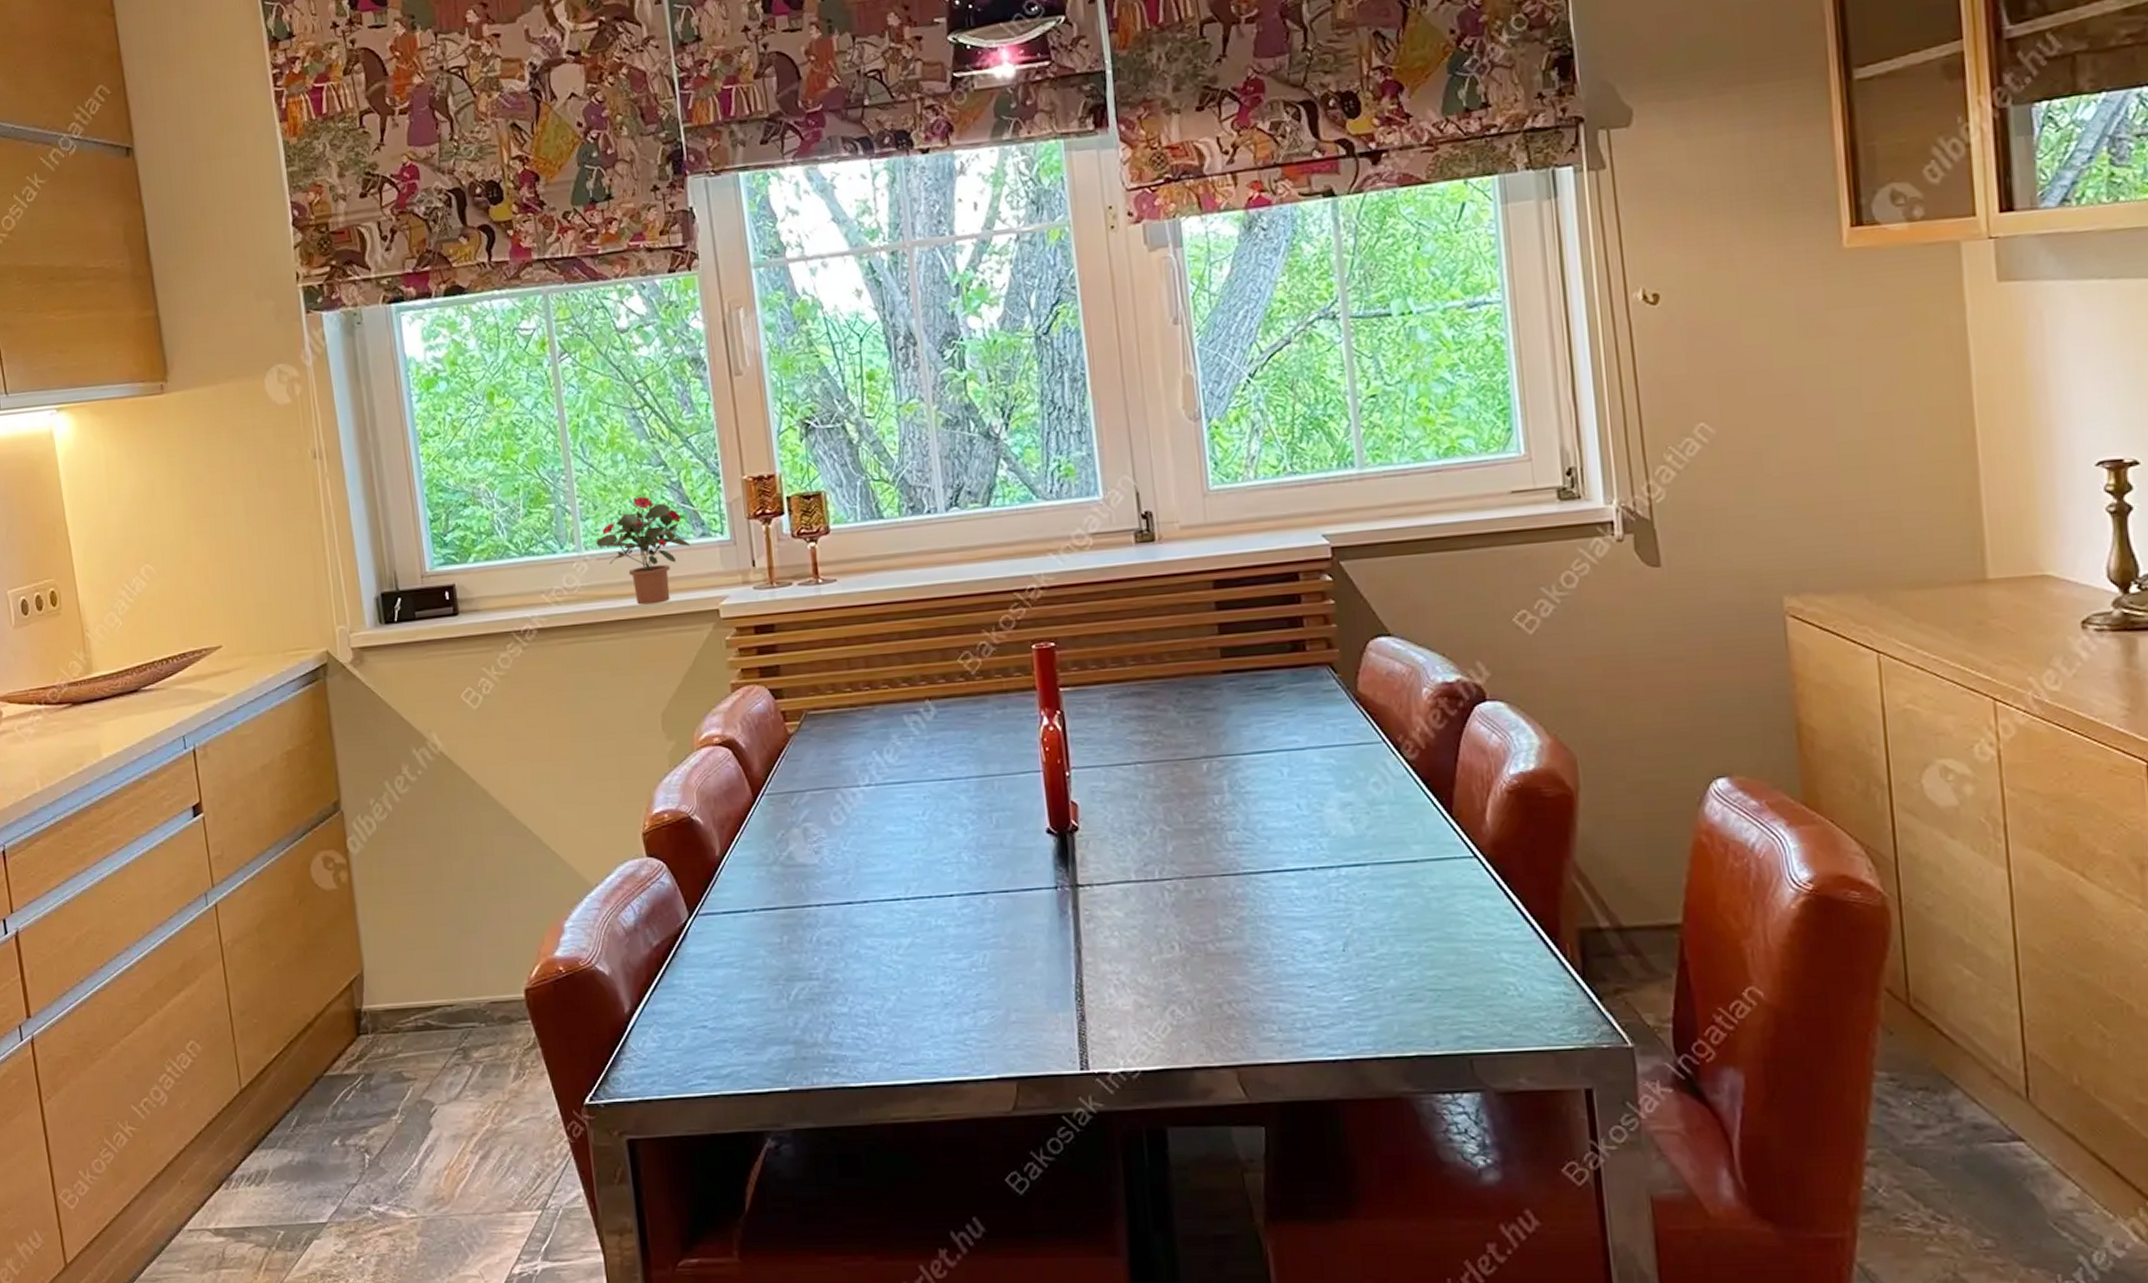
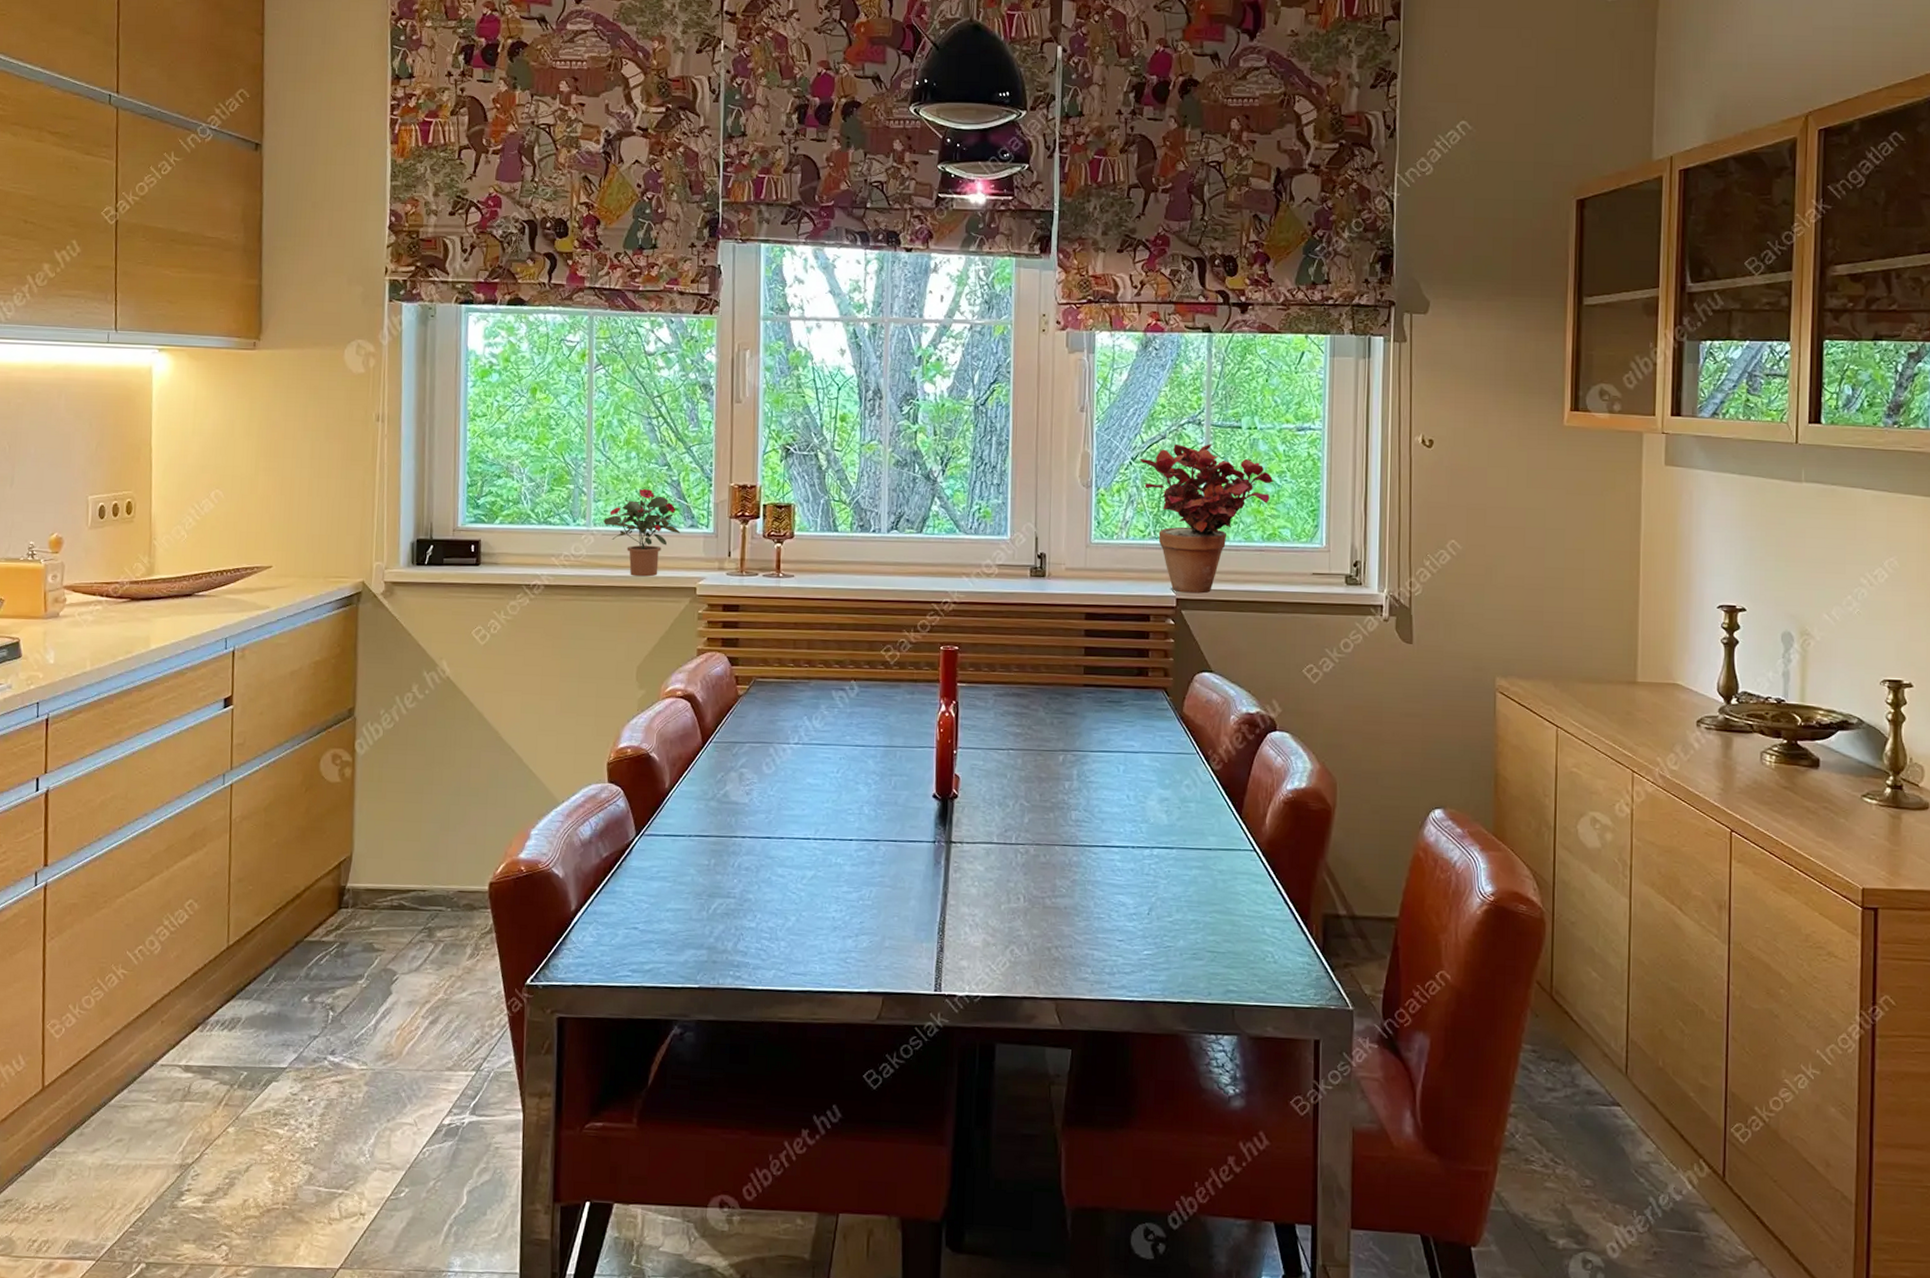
potted plant: none [1259,341,1444,539] -> present [1139,444,1274,594]

